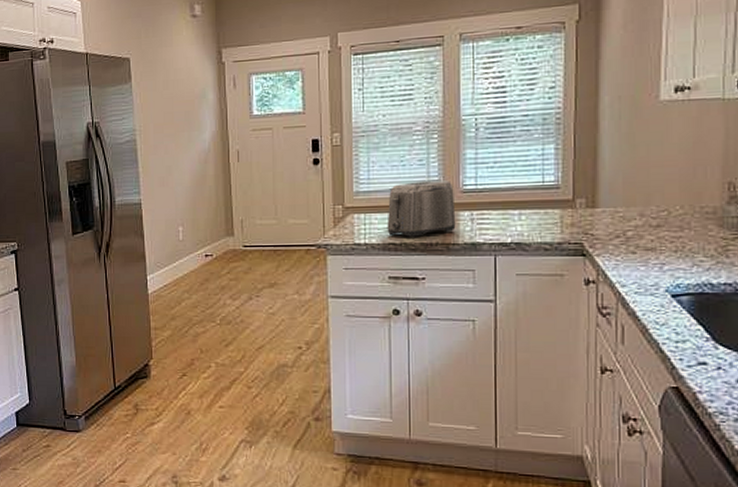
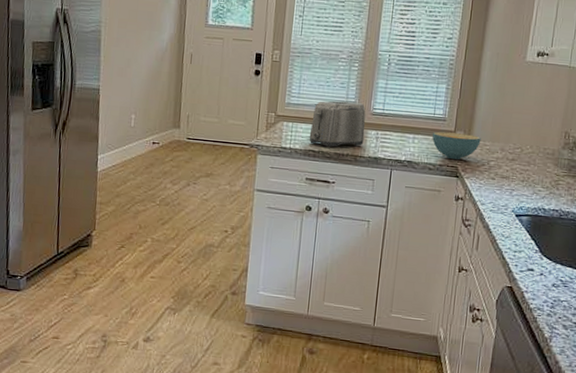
cereal bowl: none [544,201,610,234] -> present [432,131,481,160]

